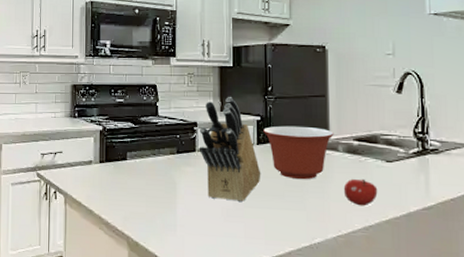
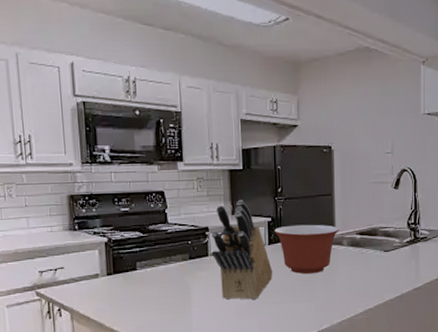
fruit: present [343,178,378,206] -> none [347,268,377,293]

